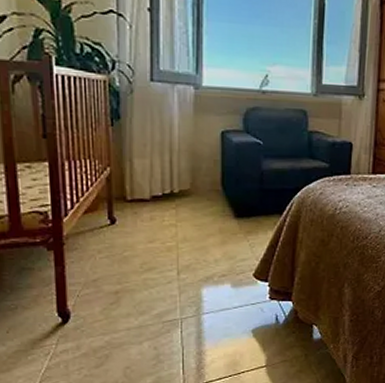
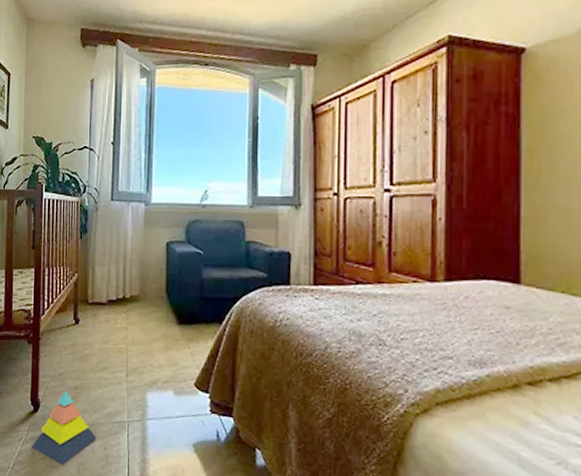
stacking toy: none [63,297,145,372] -> present [32,390,96,465]

